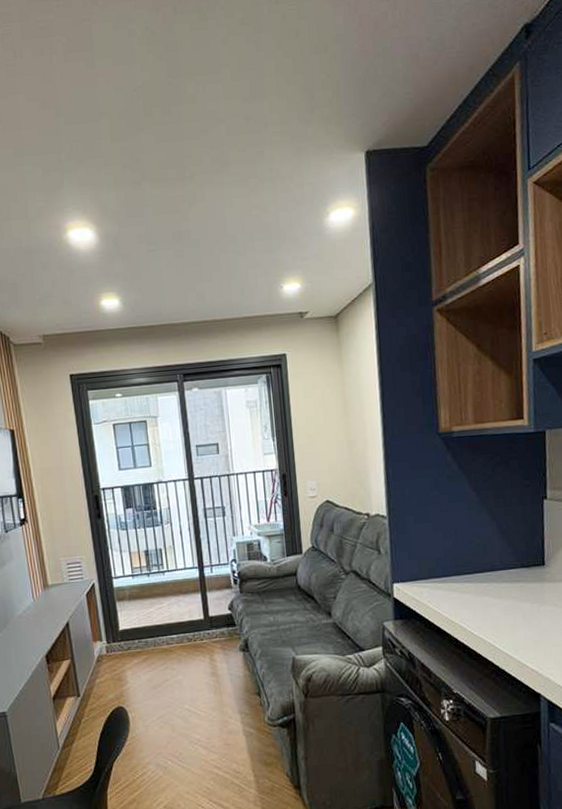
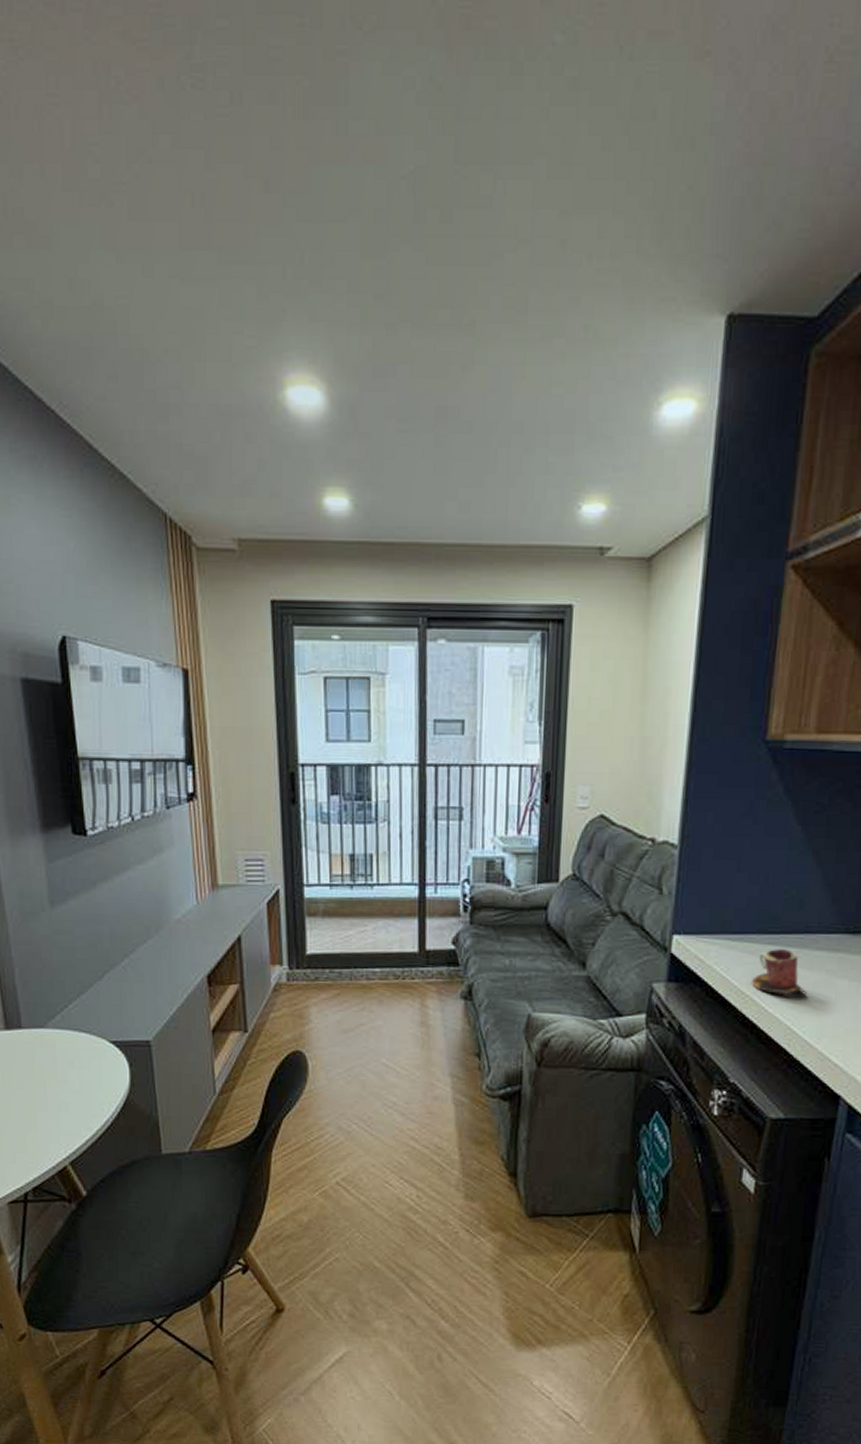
mug: none [457,585,501,619] -> present [751,949,807,993]

